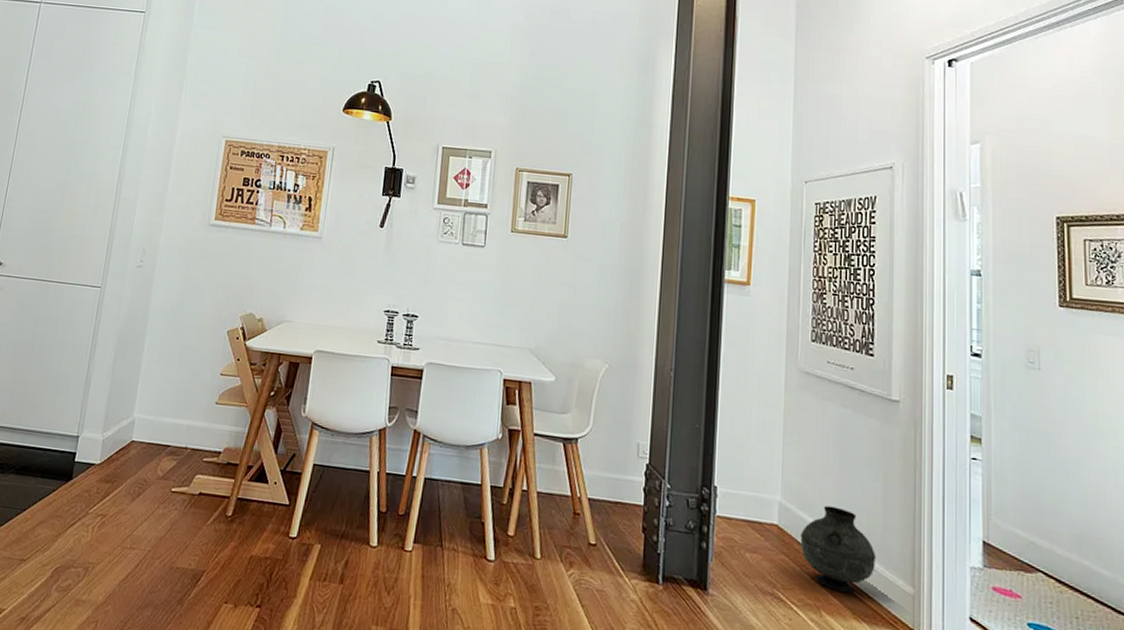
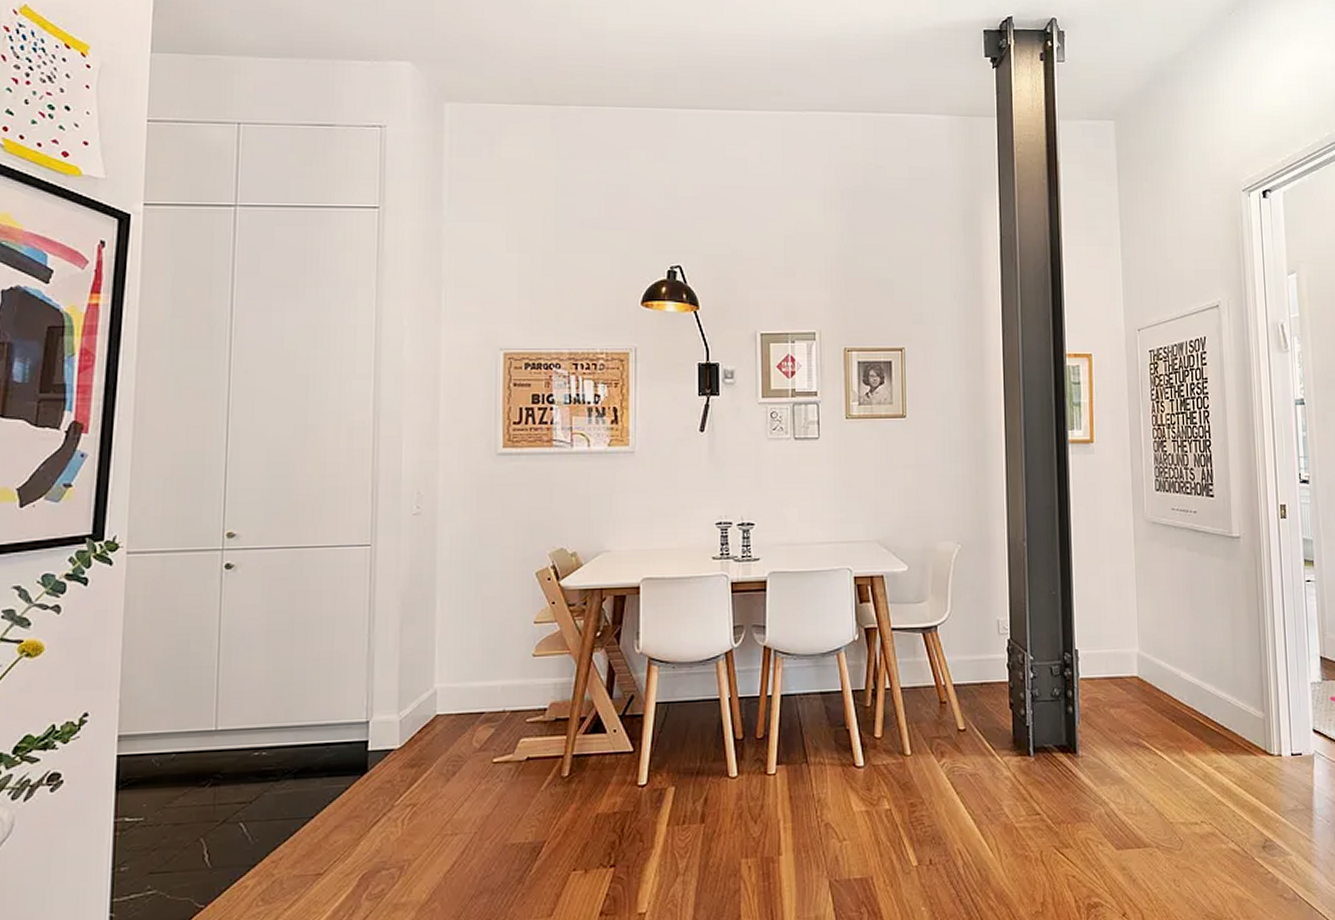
vase: present [800,505,876,593] -> none [1159,649,1229,729]

